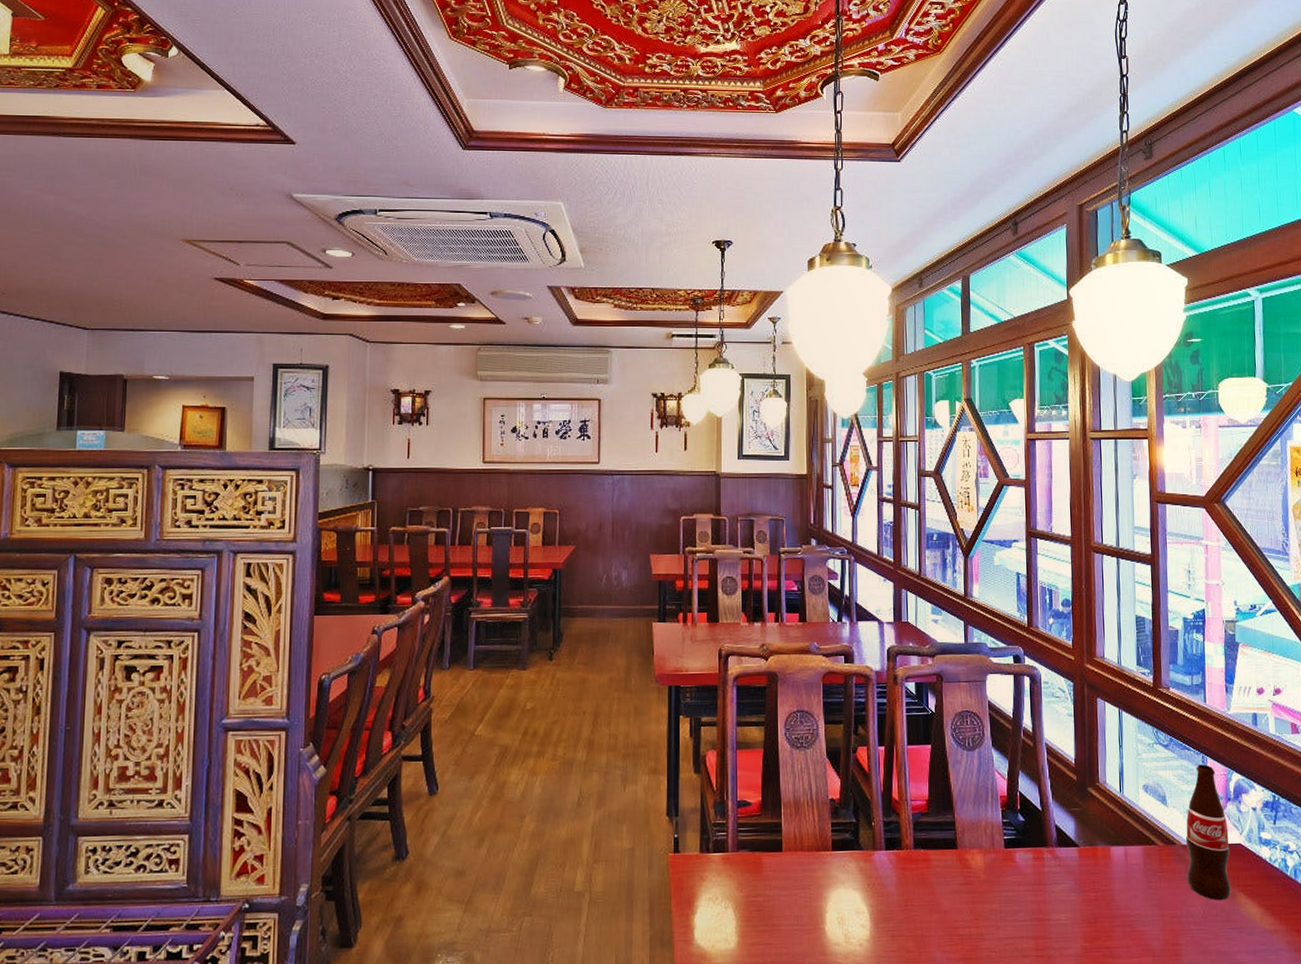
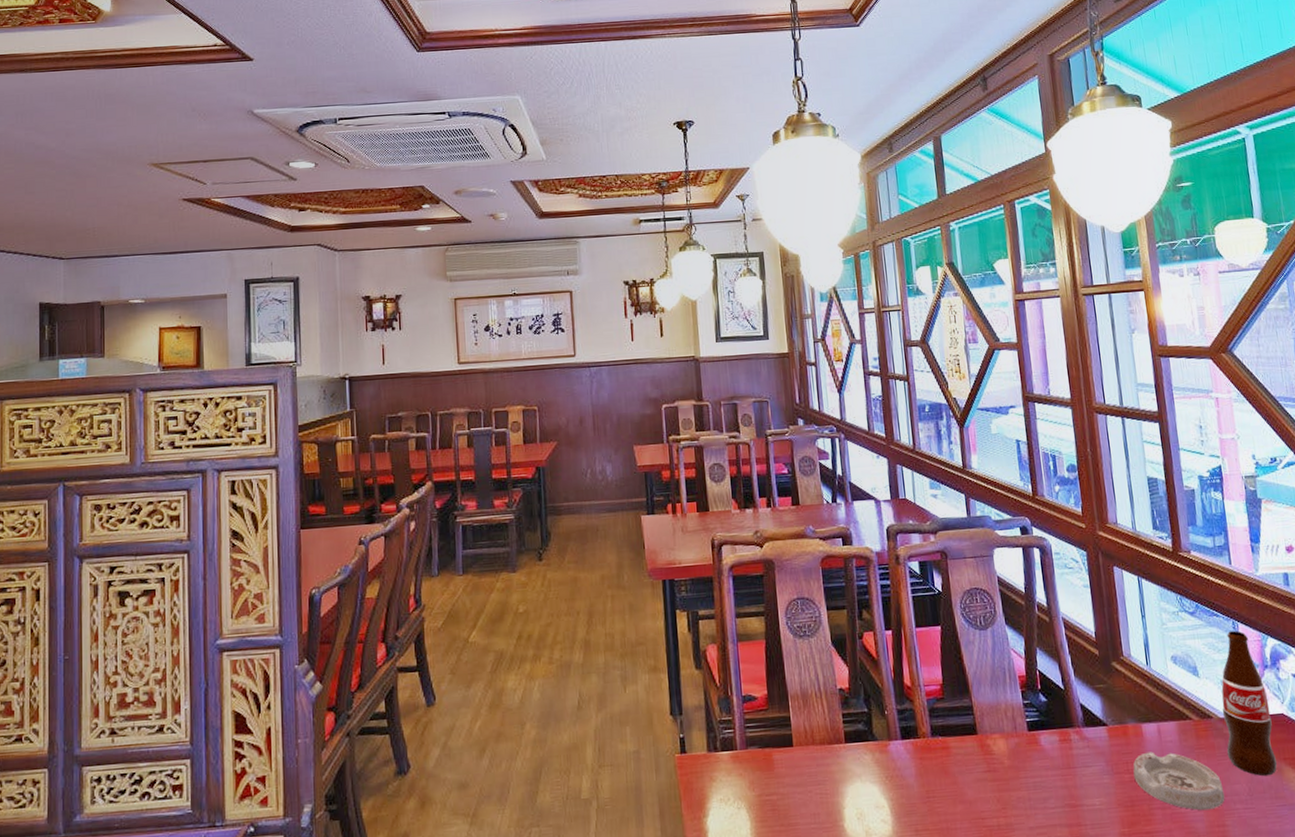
ashtray: none [1099,873,1181,930] -> present [1133,751,1225,811]

